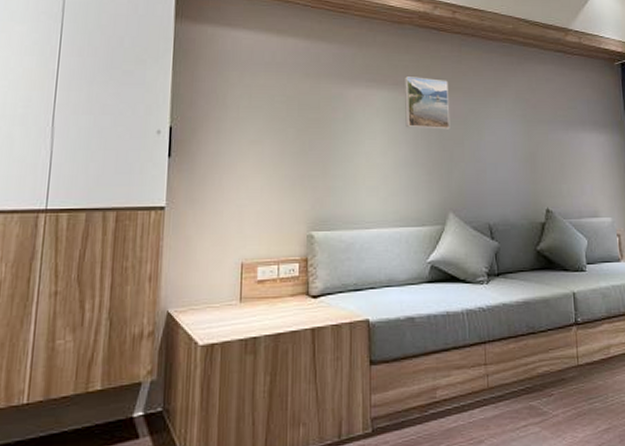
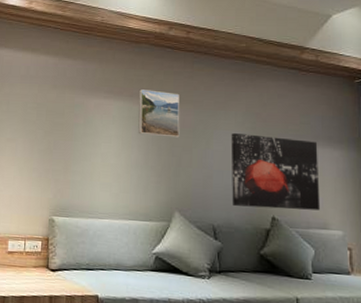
wall art: none [502,122,591,200] -> present [231,133,321,211]

